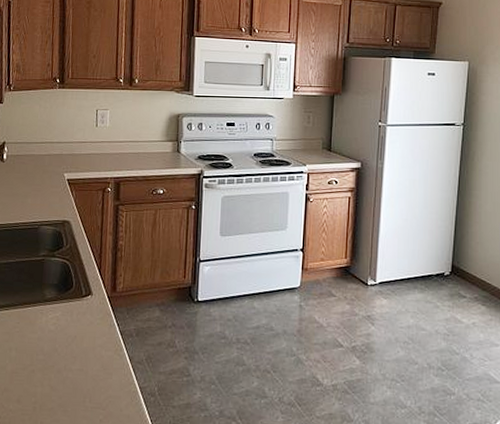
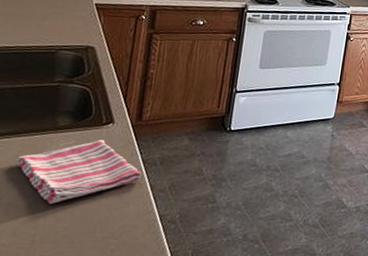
dish towel: none [15,311,121,373] -> present [16,140,142,204]

